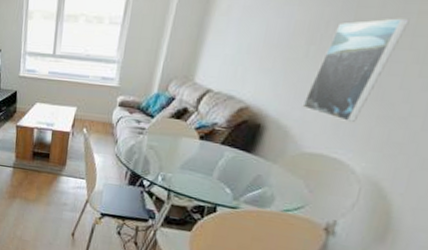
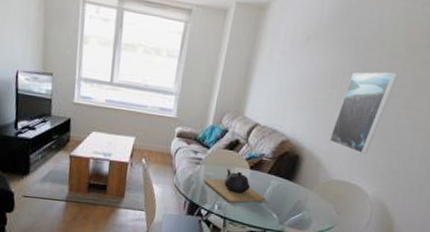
teapot: none [147,138,218,175] -> present [204,168,266,203]

